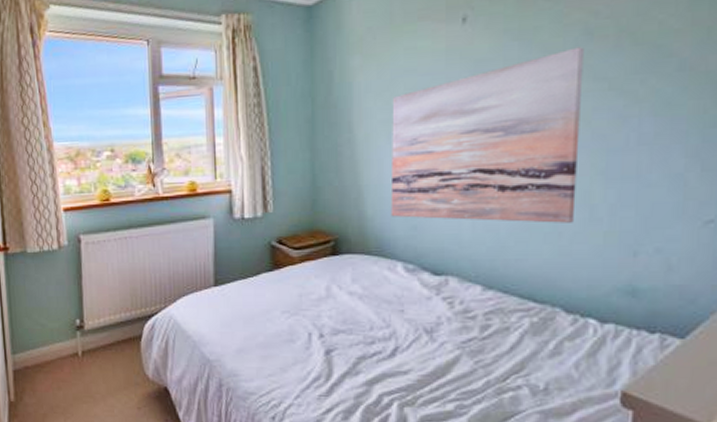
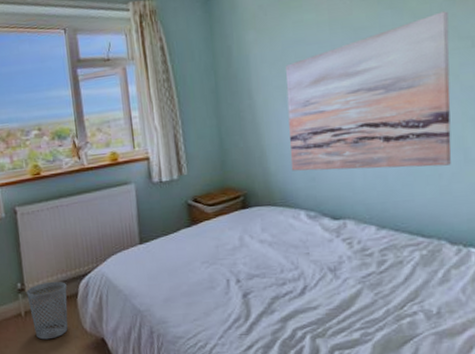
wastebasket: none [85,320,130,384] -> present [26,281,68,340]

